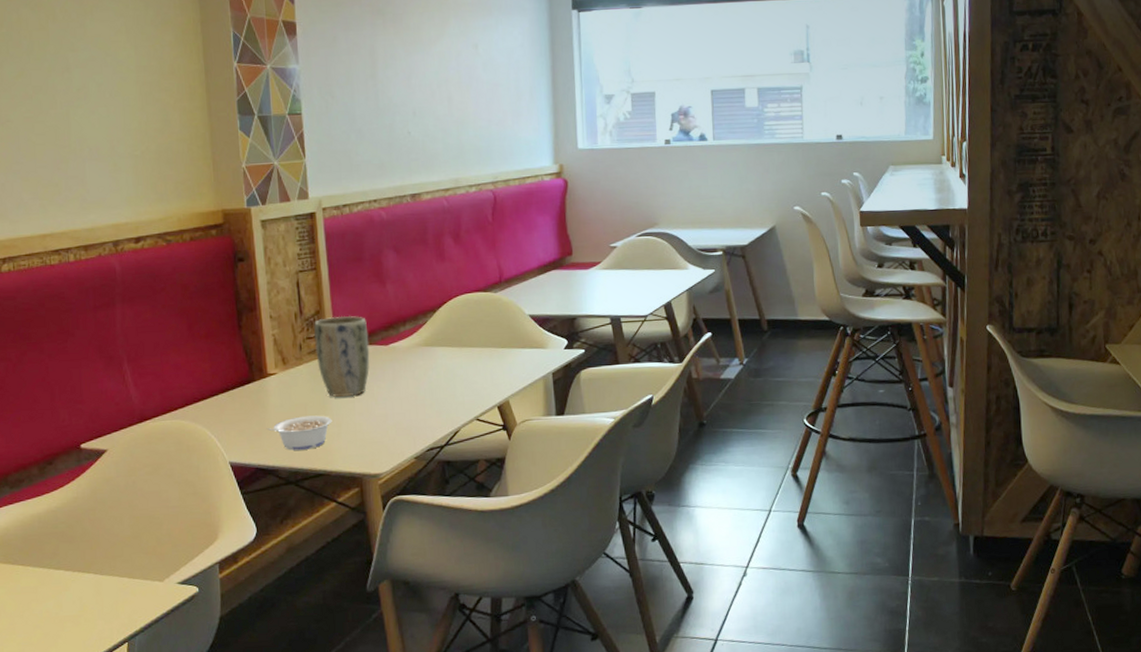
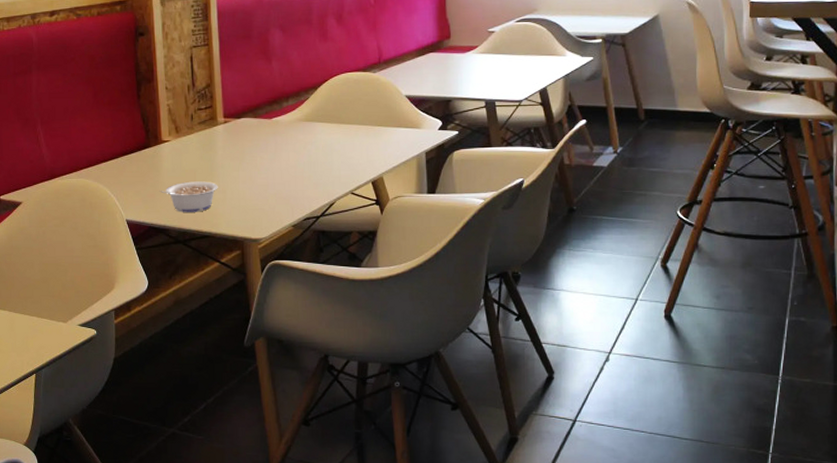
plant pot: present [313,315,370,397] -> none [204,89,255,165]

